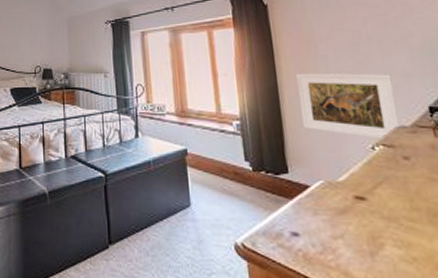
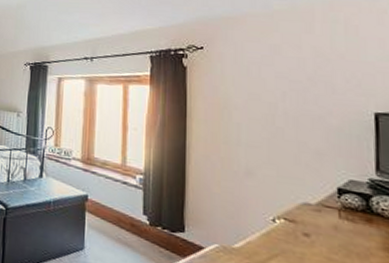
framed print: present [296,72,400,139] -> none [205,137,304,213]

